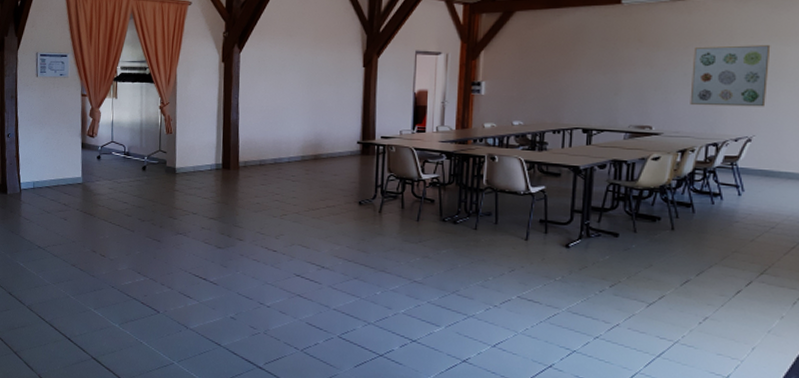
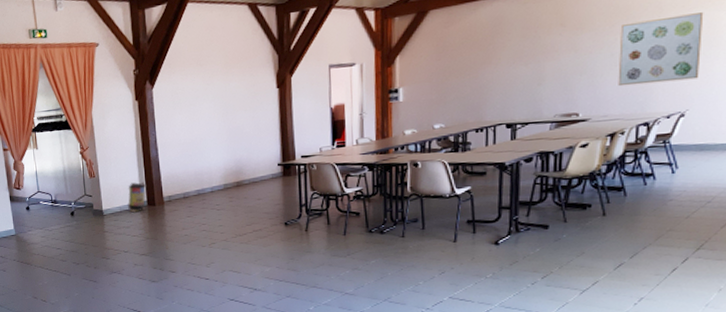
trash can: none [201,144,223,174] -> present [127,182,147,213]

